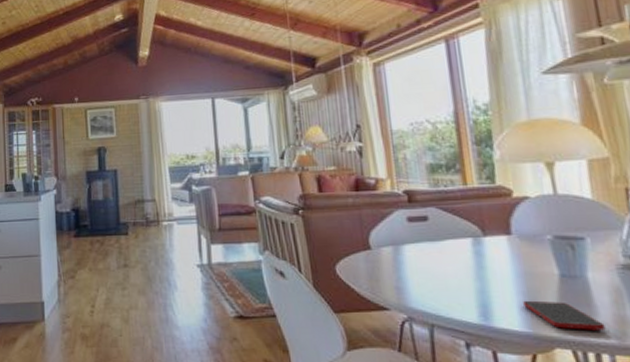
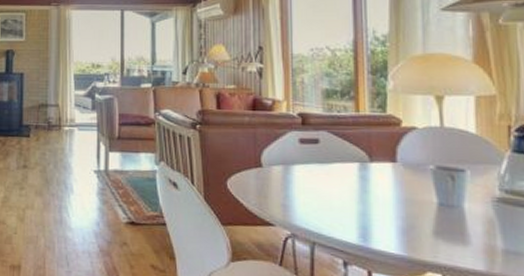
cell phone: present [523,300,606,331] -> none [401,225,476,259]

